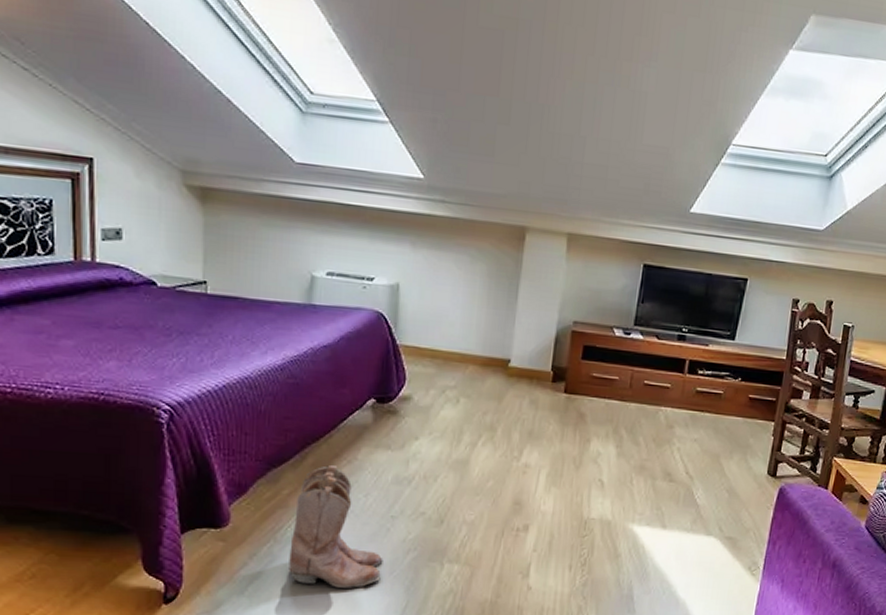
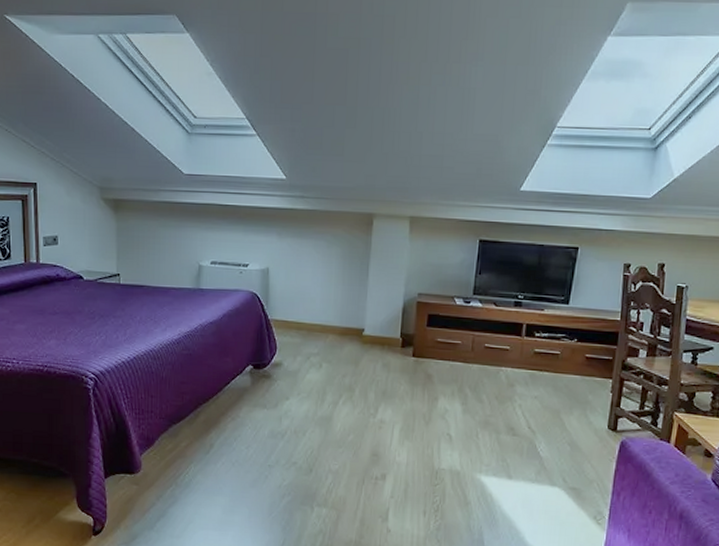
boots: present [288,464,383,588] -> none [187,421,263,527]

